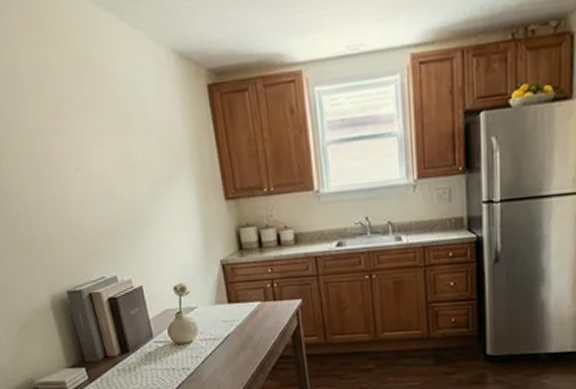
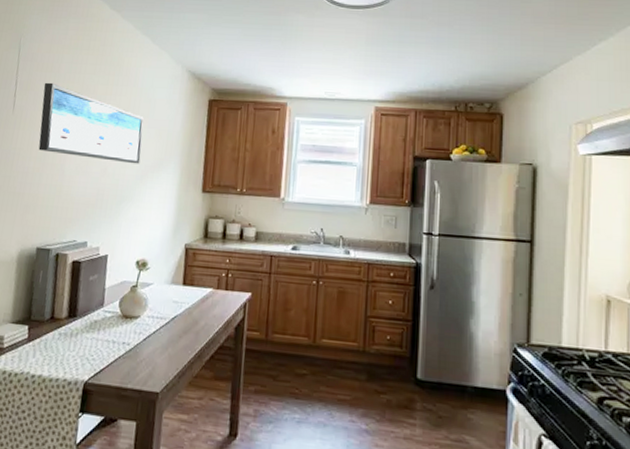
wall art: none [10,99,148,185] -> present [38,82,144,164]

